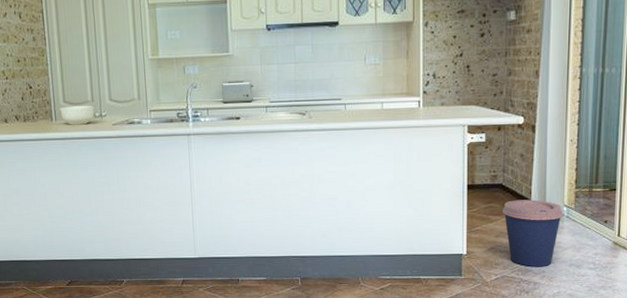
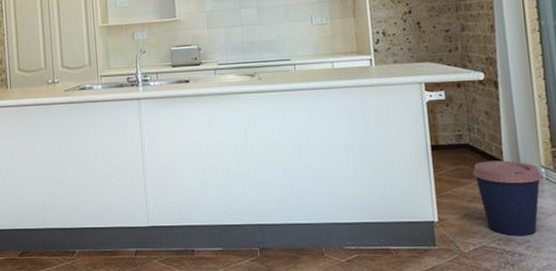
bowl: present [60,105,94,125] -> none [15,72,47,92]

